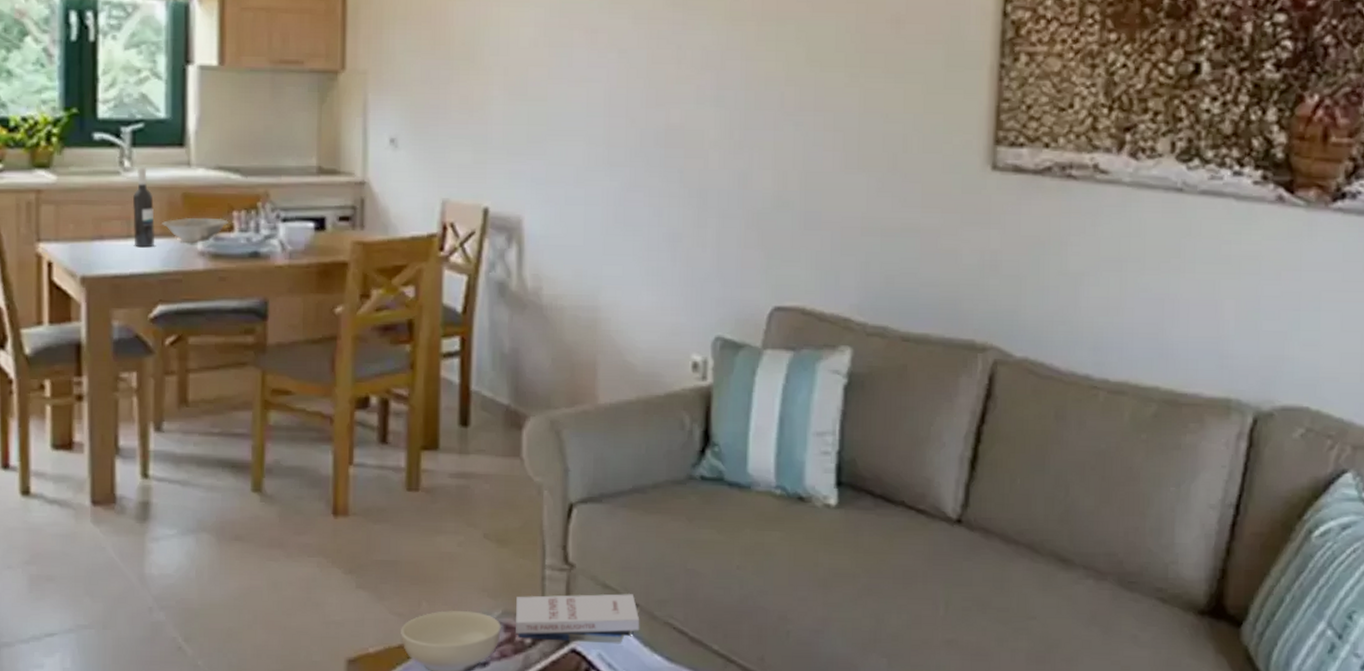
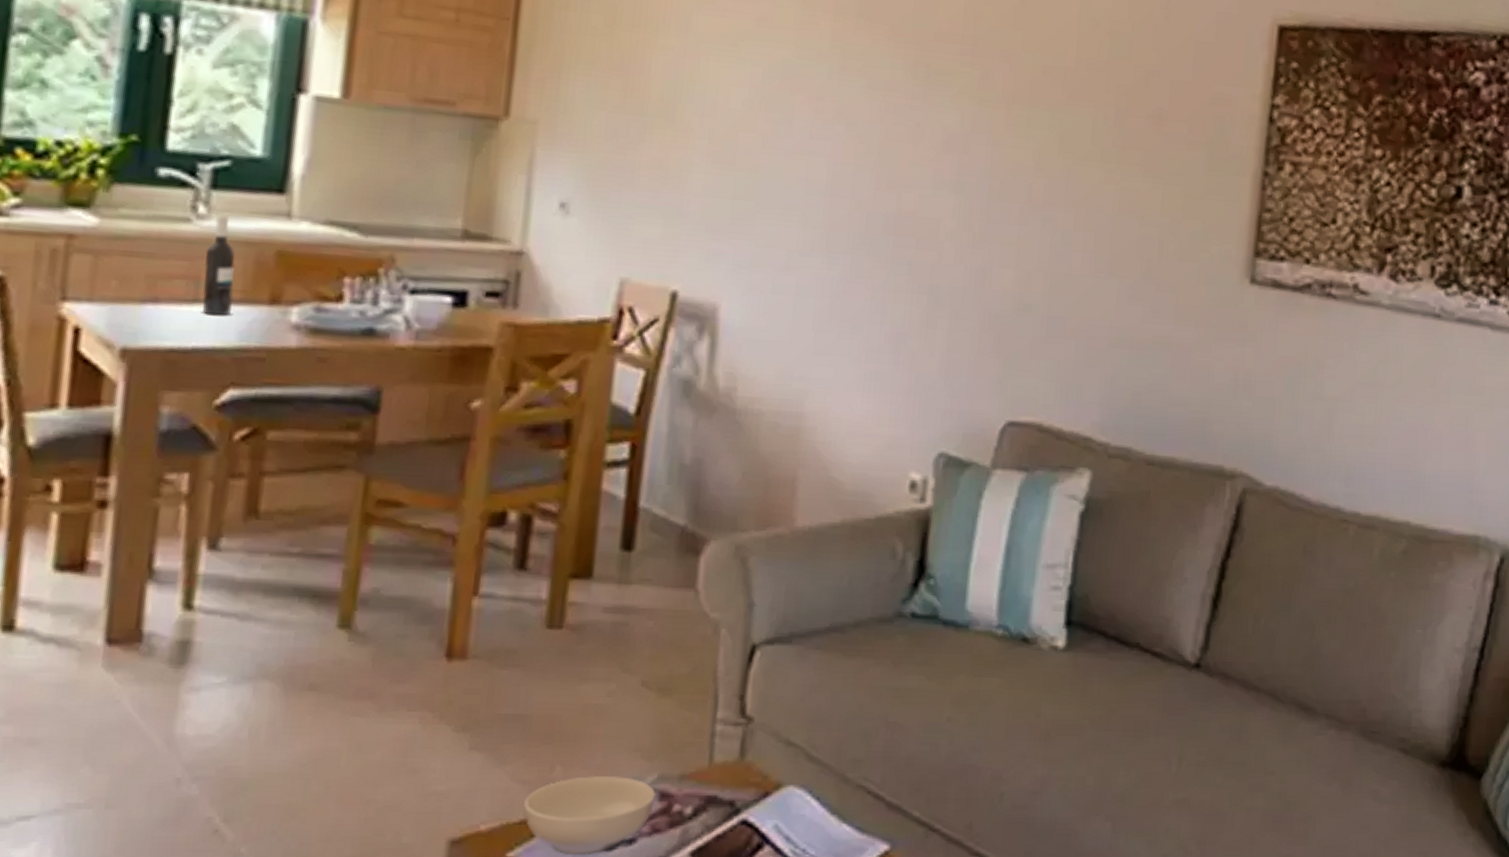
bowl: present [162,217,228,244] -> none [244,282,337,315]
books: present [516,594,640,644] -> none [673,752,830,813]

